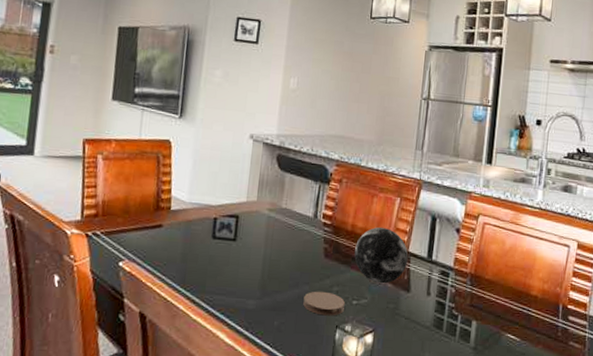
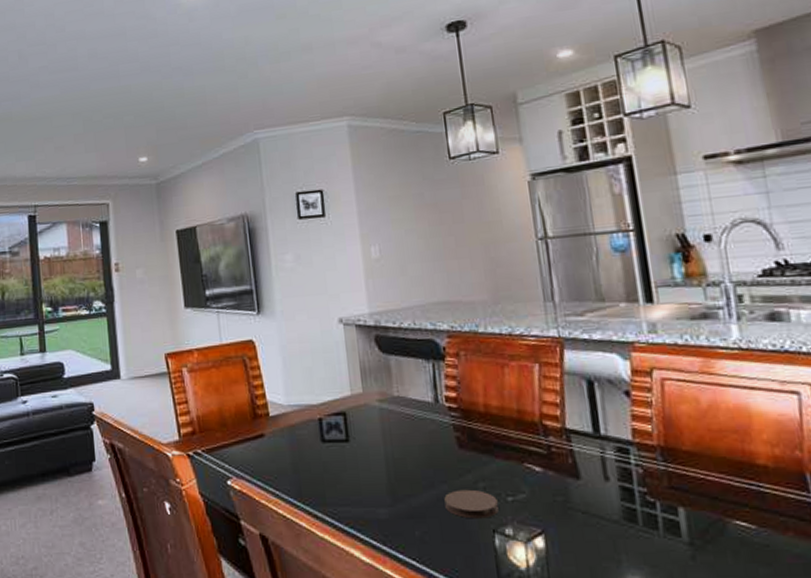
decorative orb: present [354,227,409,284] -> none [494,402,569,473]

